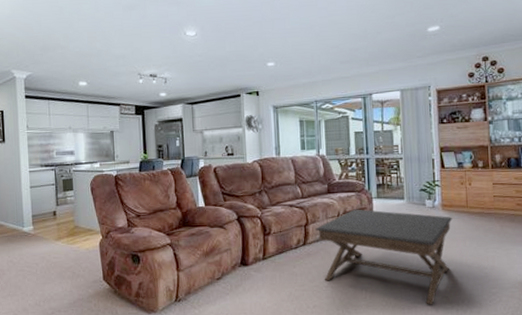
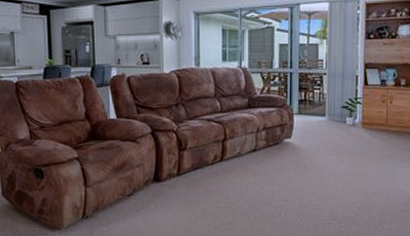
coffee table: present [315,209,453,305] -> none [233,125,372,222]

